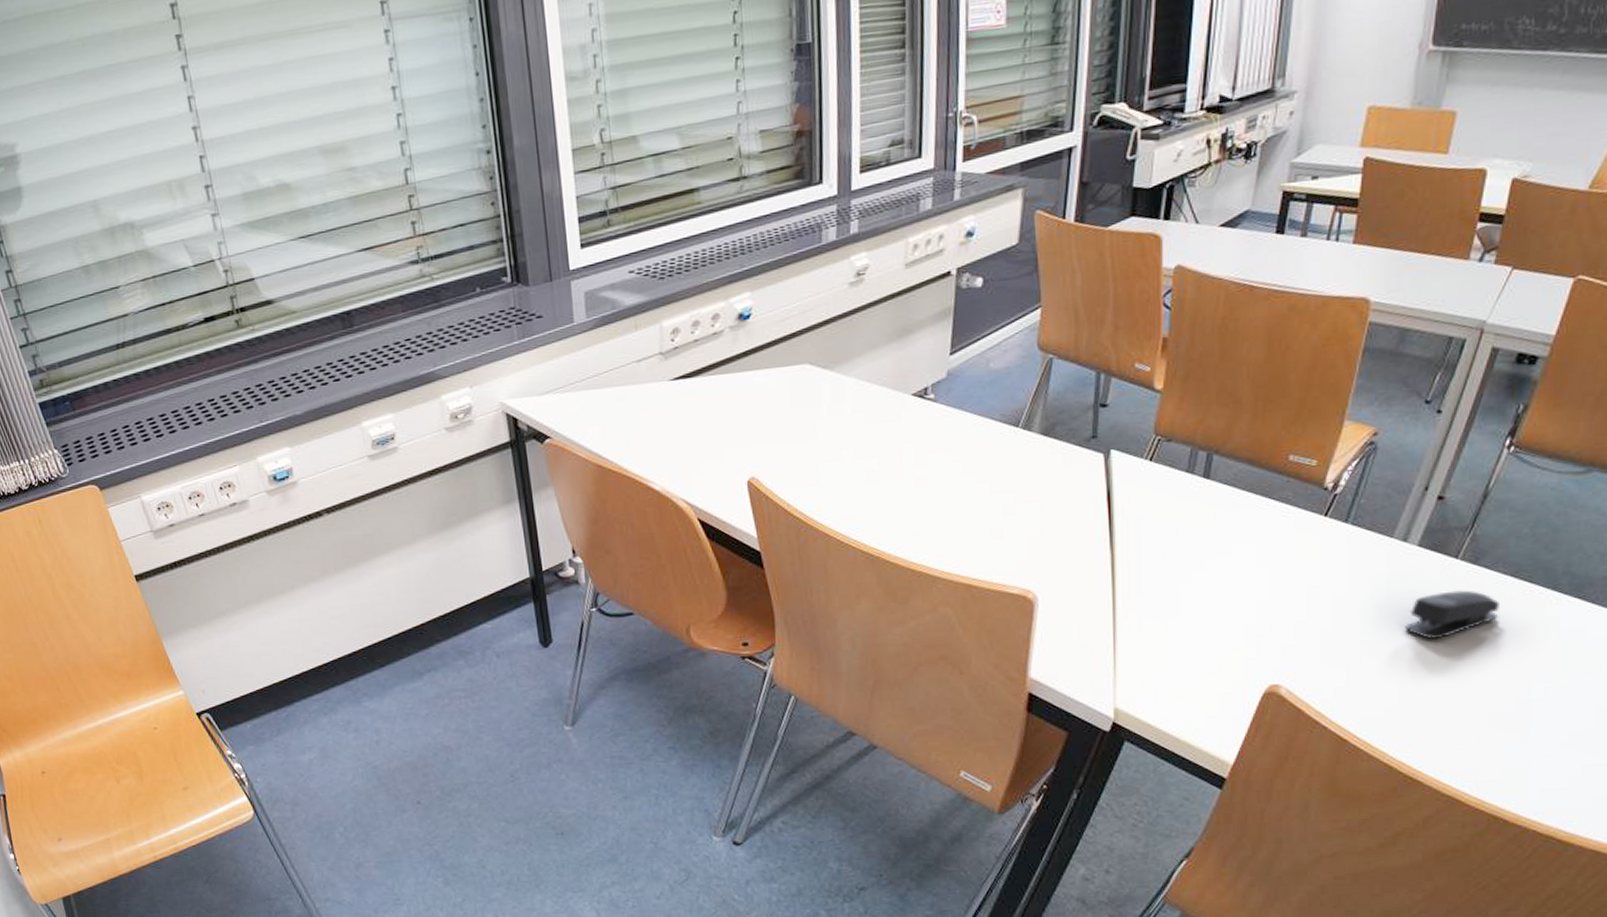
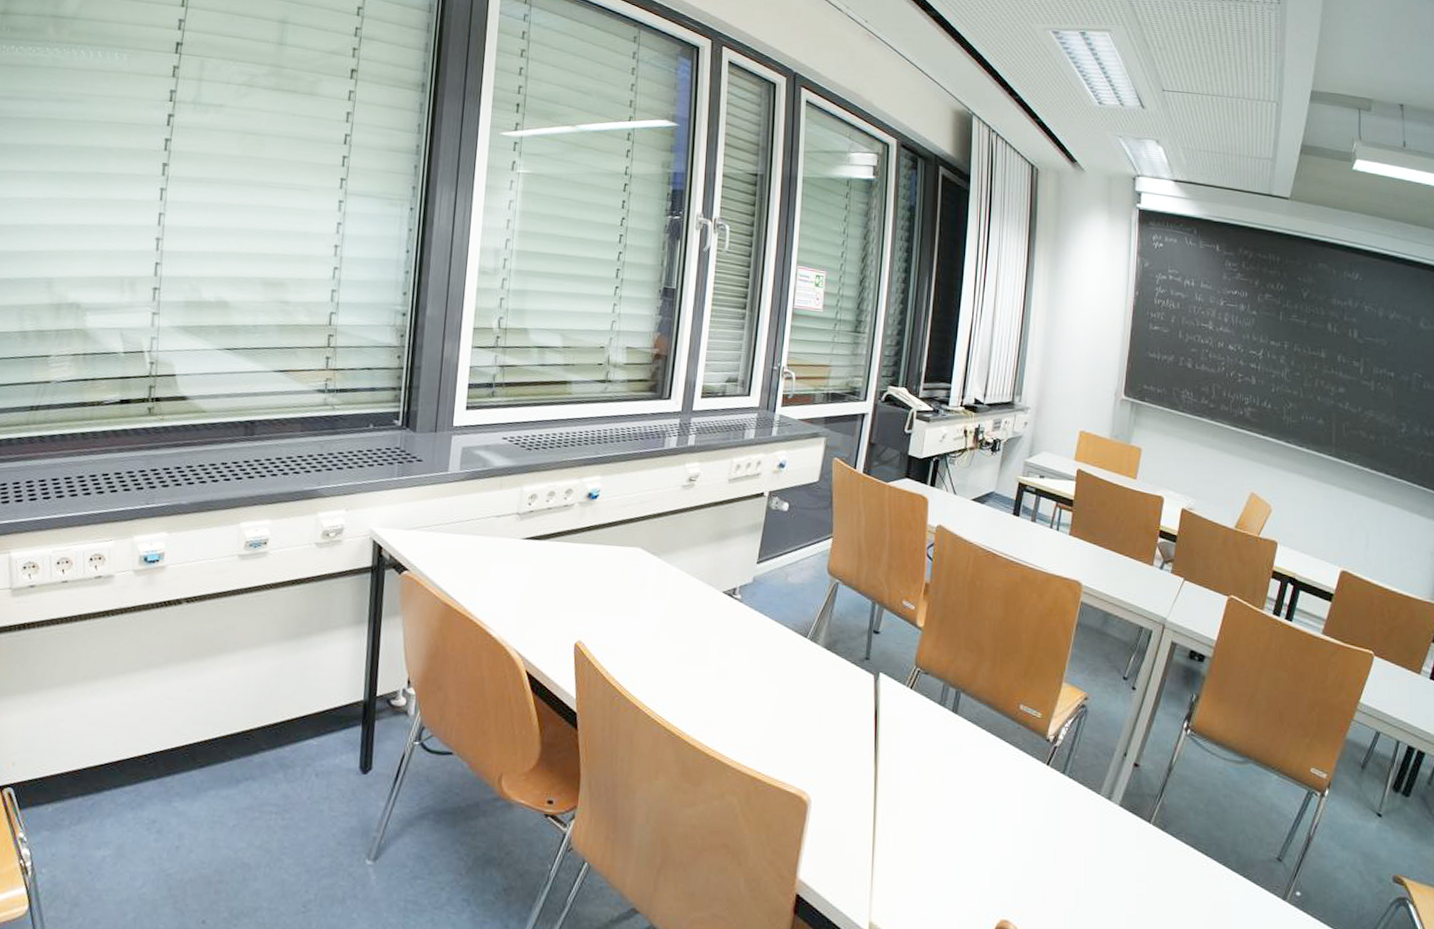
stapler: present [1404,590,1500,640] -> none [1110,852,1184,898]

